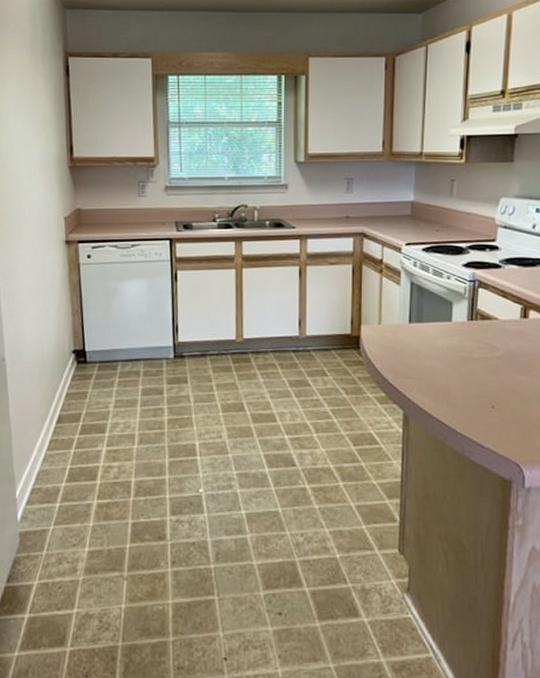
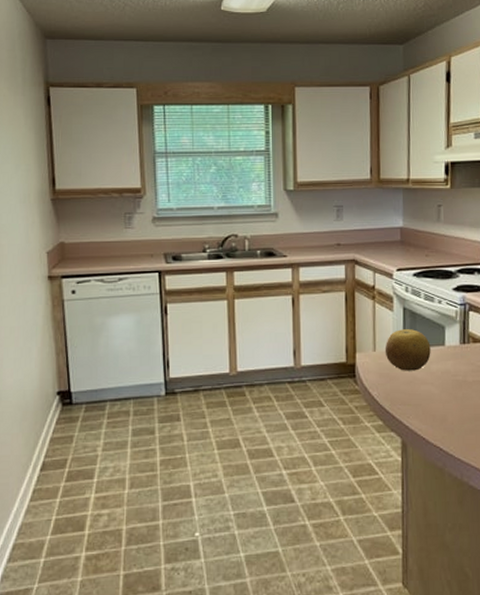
fruit: none [390,304,437,345] -> present [384,329,431,371]

